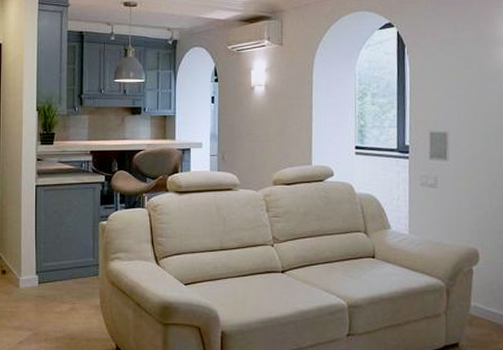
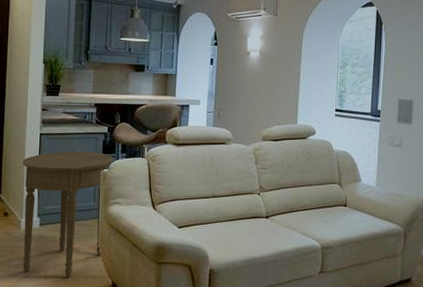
side table: none [19,203,112,342] -> present [23,151,113,279]

